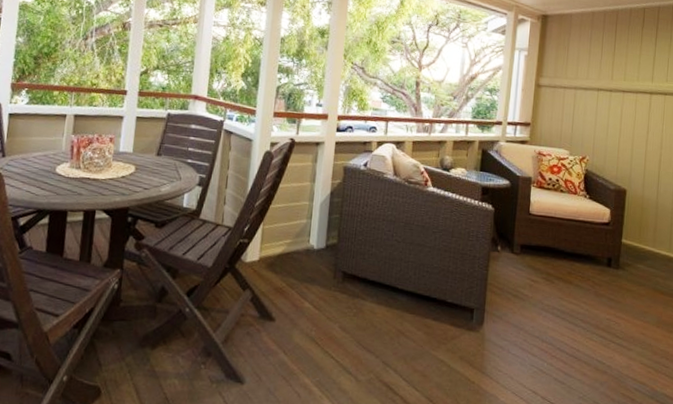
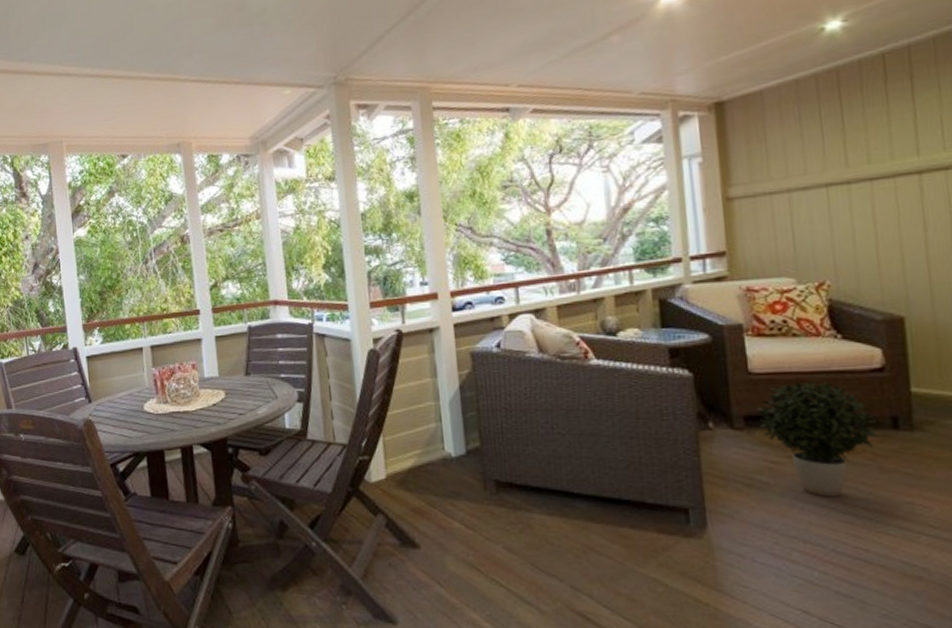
potted plant: none [530,224,600,311] -> present [756,381,880,497]

